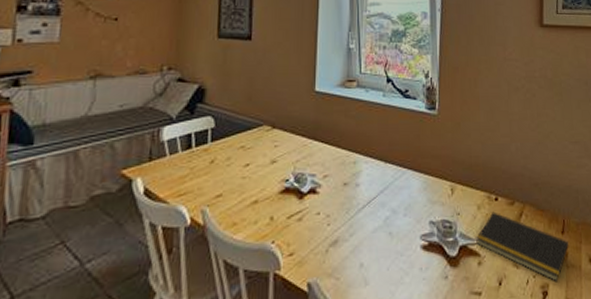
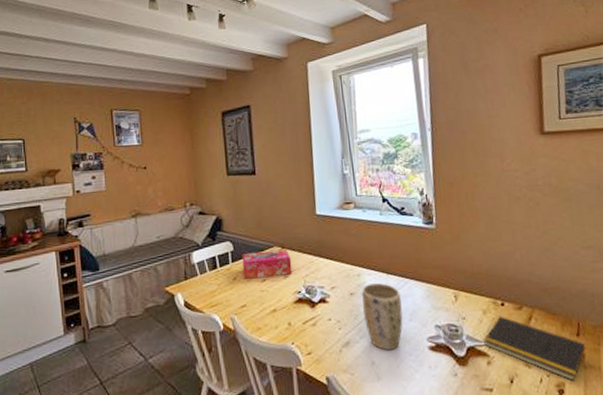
tissue box: none [223,130,282,163] -> present [242,250,292,279]
plant pot: none [357,171,397,251] -> present [362,282,403,351]

